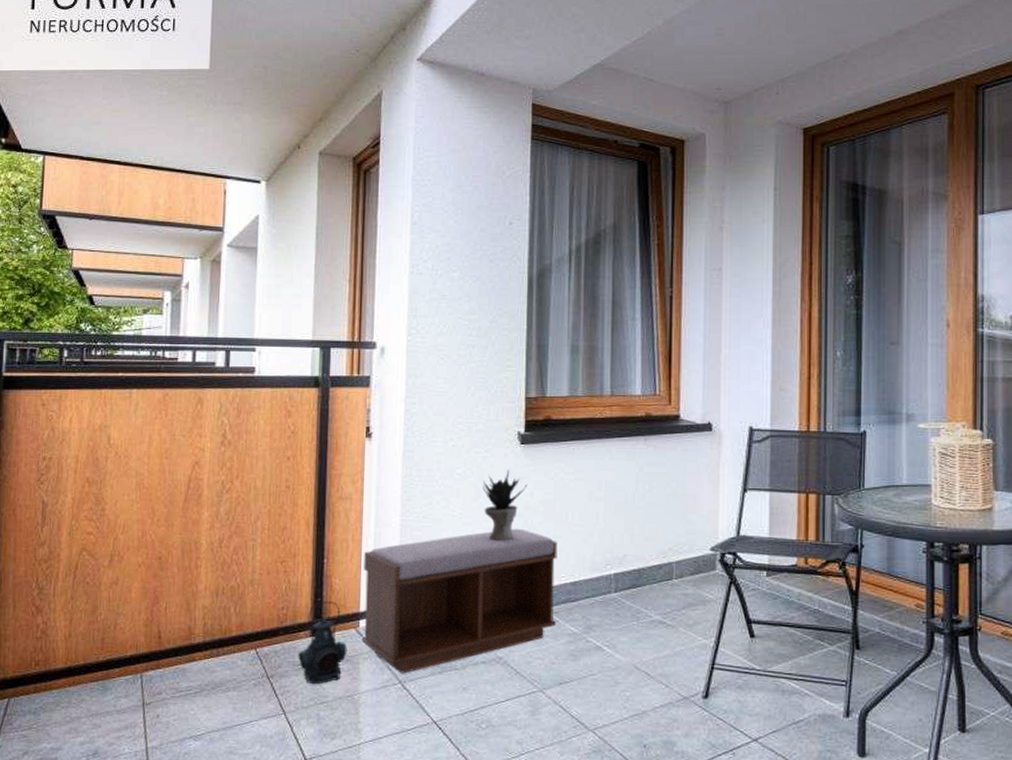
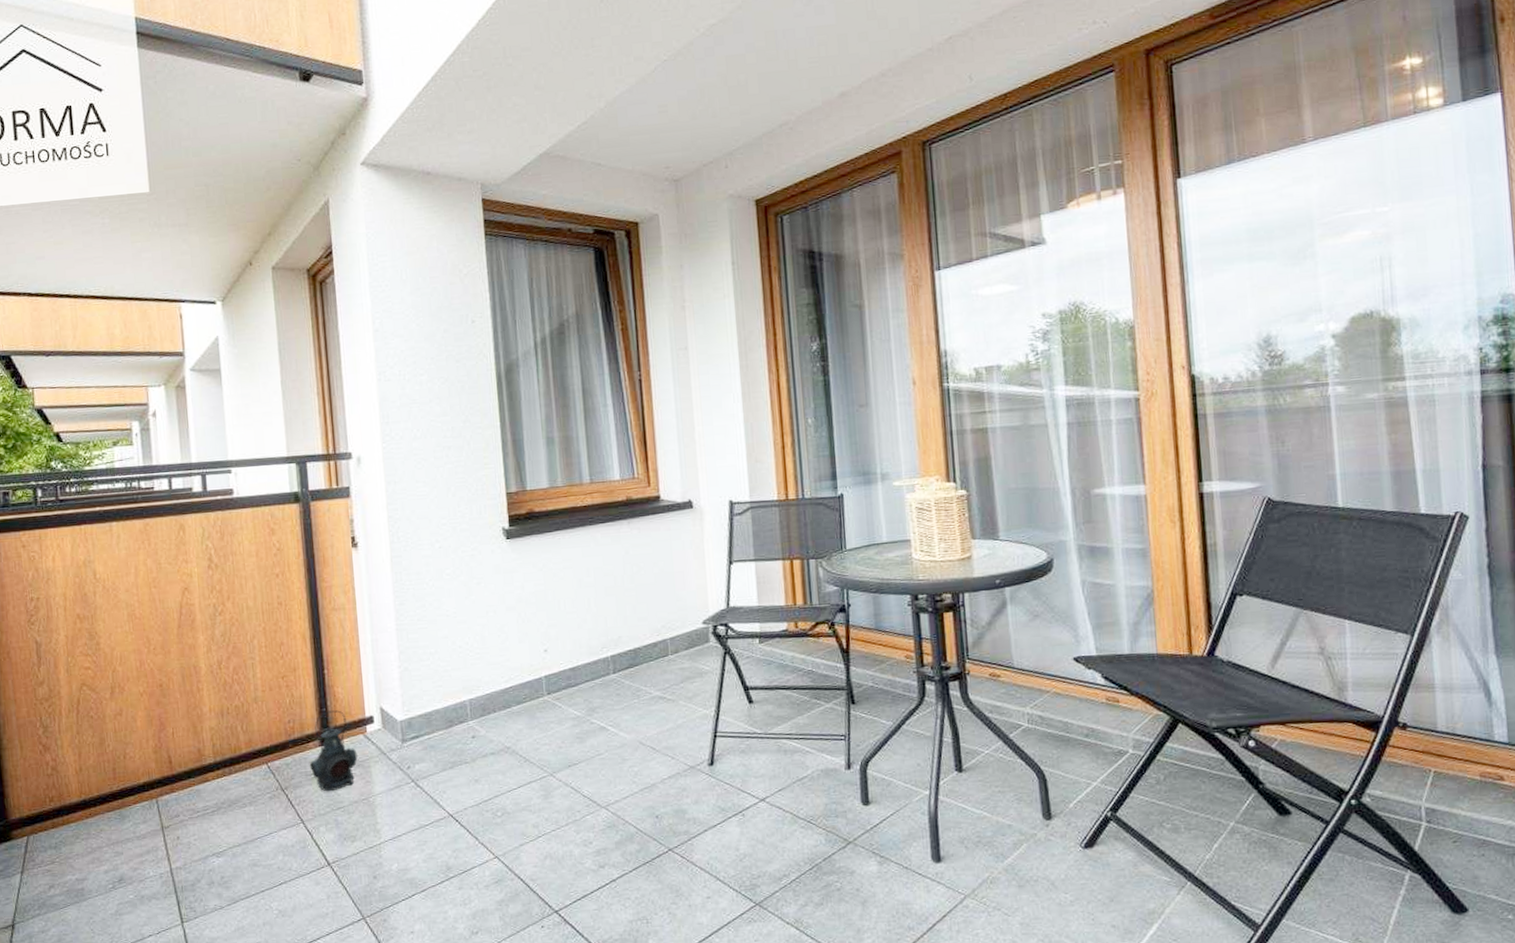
bench: present [361,528,558,674] -> none [363,621,559,773]
potted plant: present [482,470,527,541] -> none [473,565,517,636]

